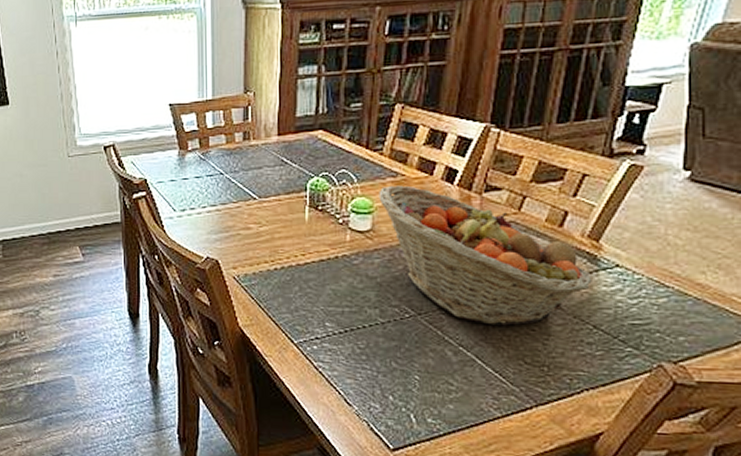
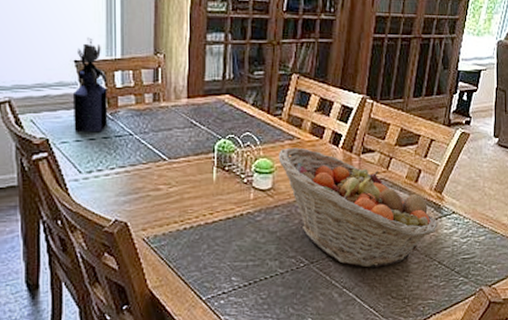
vase: none [167,81,200,171] -> present [72,37,108,131]

